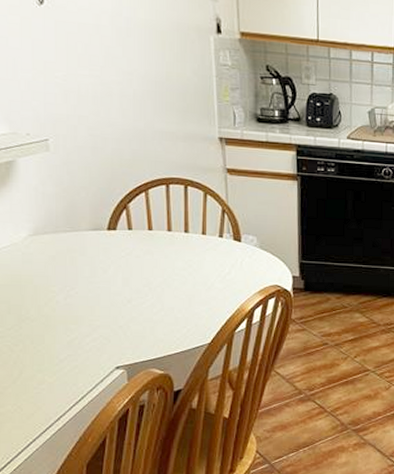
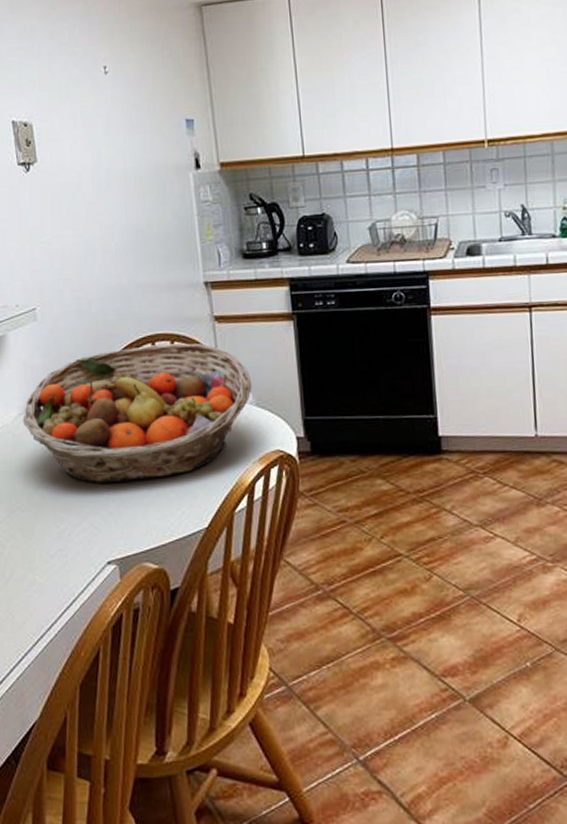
fruit basket: none [33,187,257,303] -> present [23,343,252,484]

